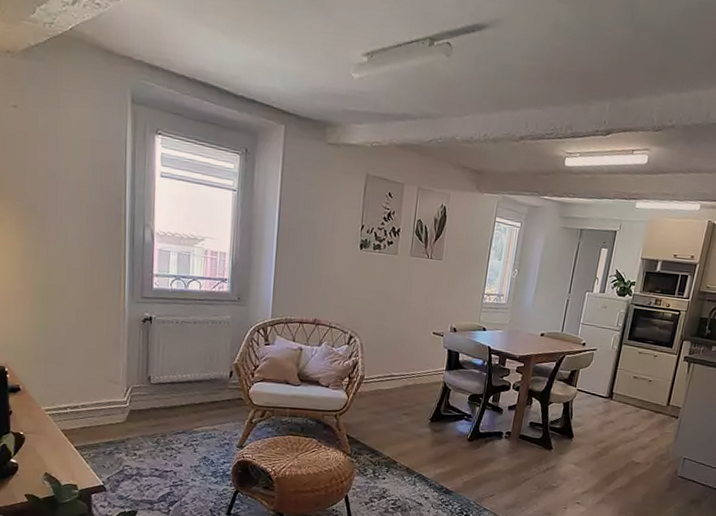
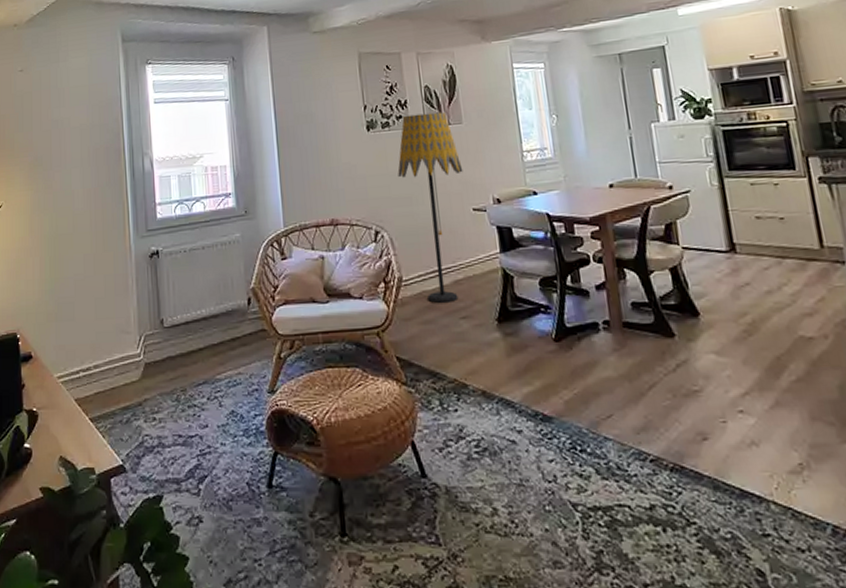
floor lamp: none [378,242,433,401] -> present [397,112,463,303]

